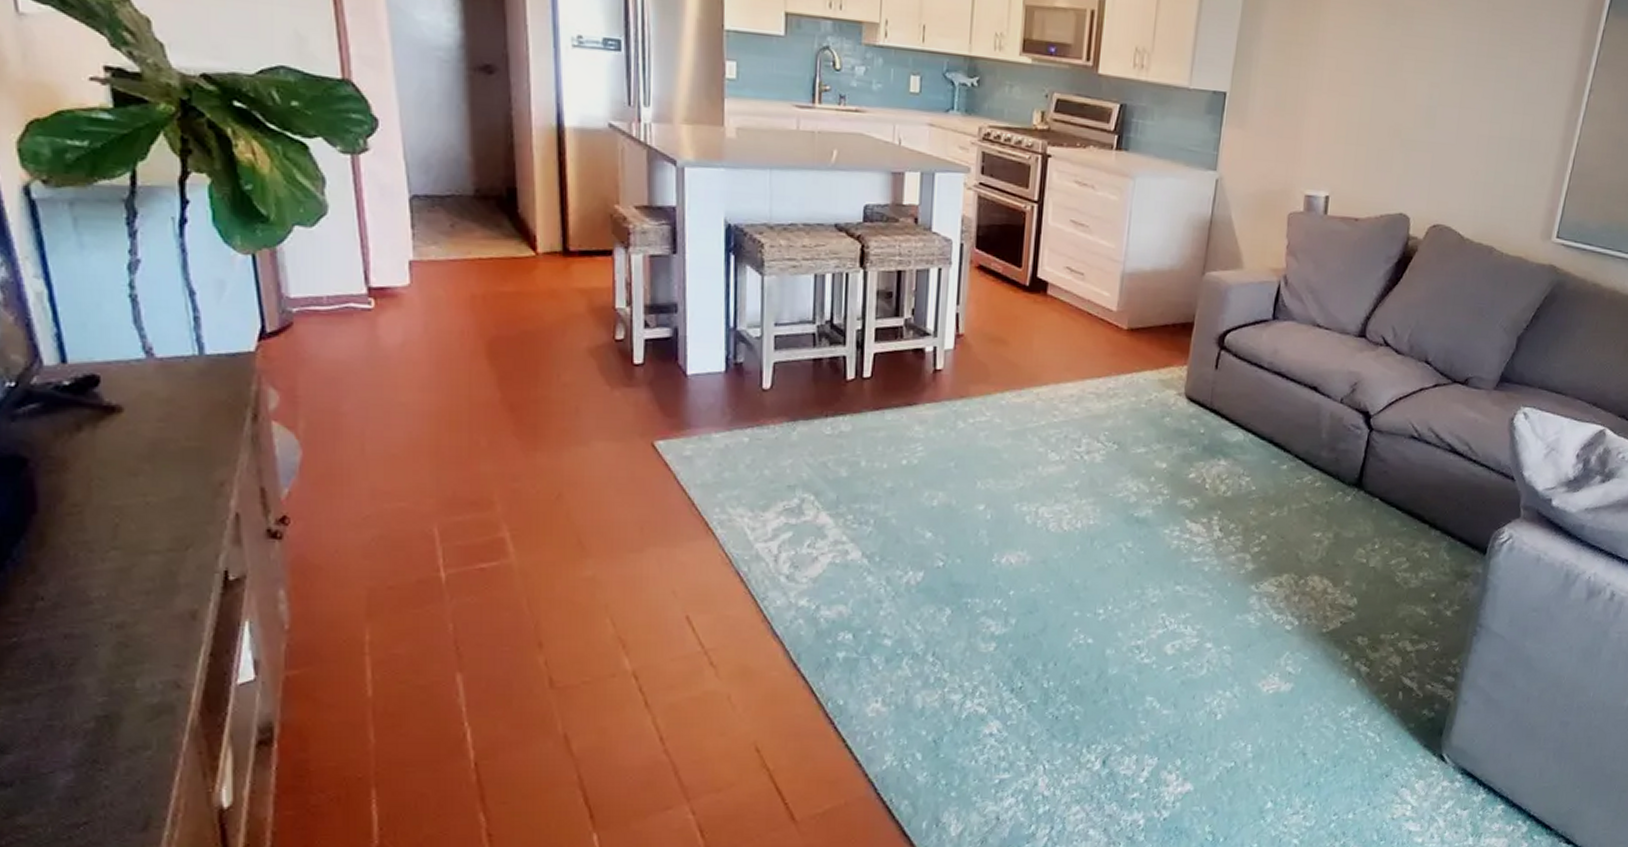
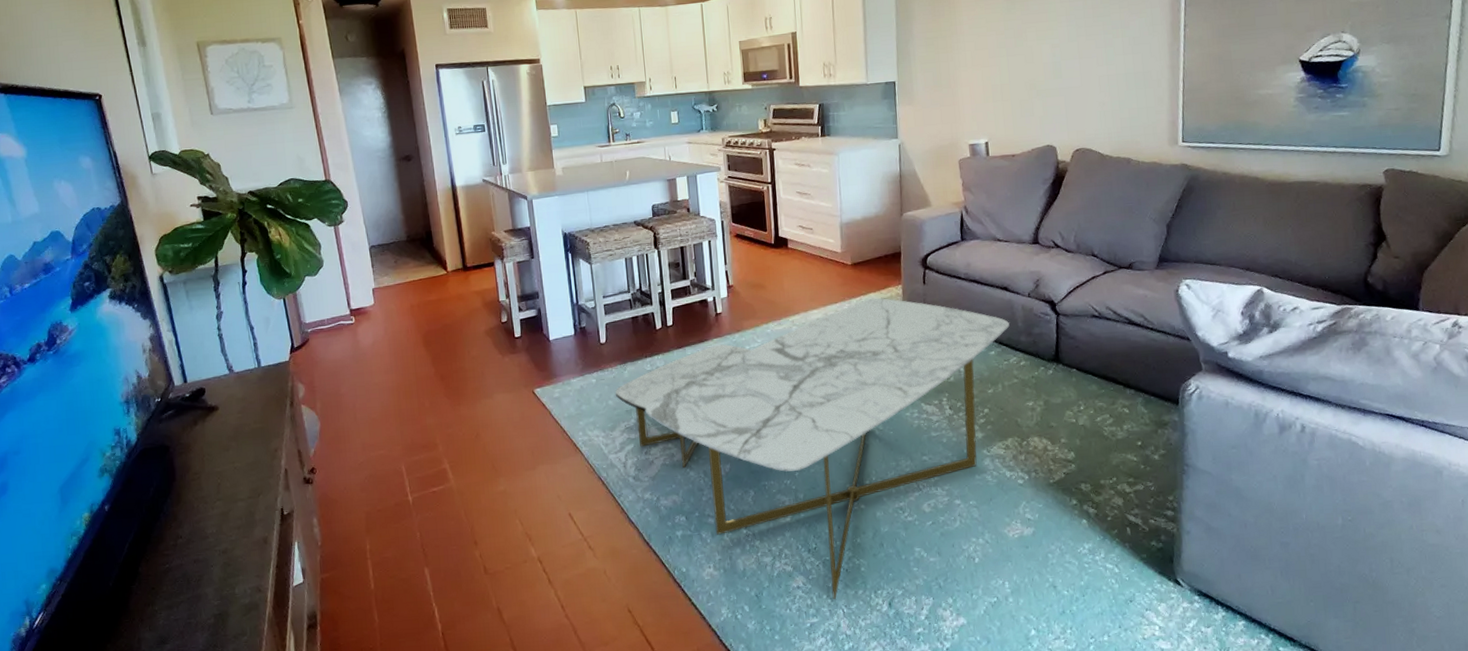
coffee table: none [776,378,1312,753] -> present [615,298,1010,600]

